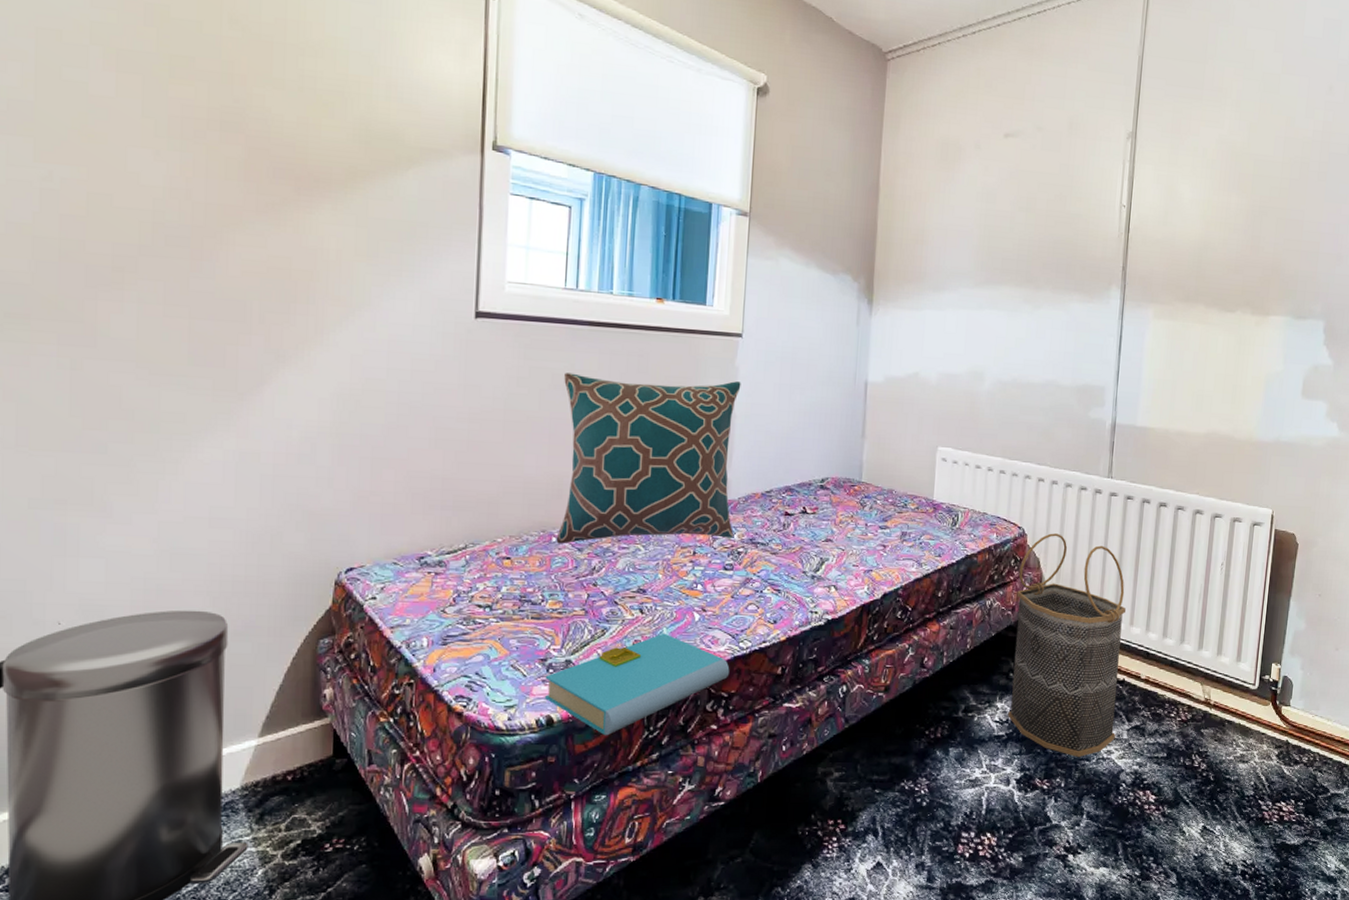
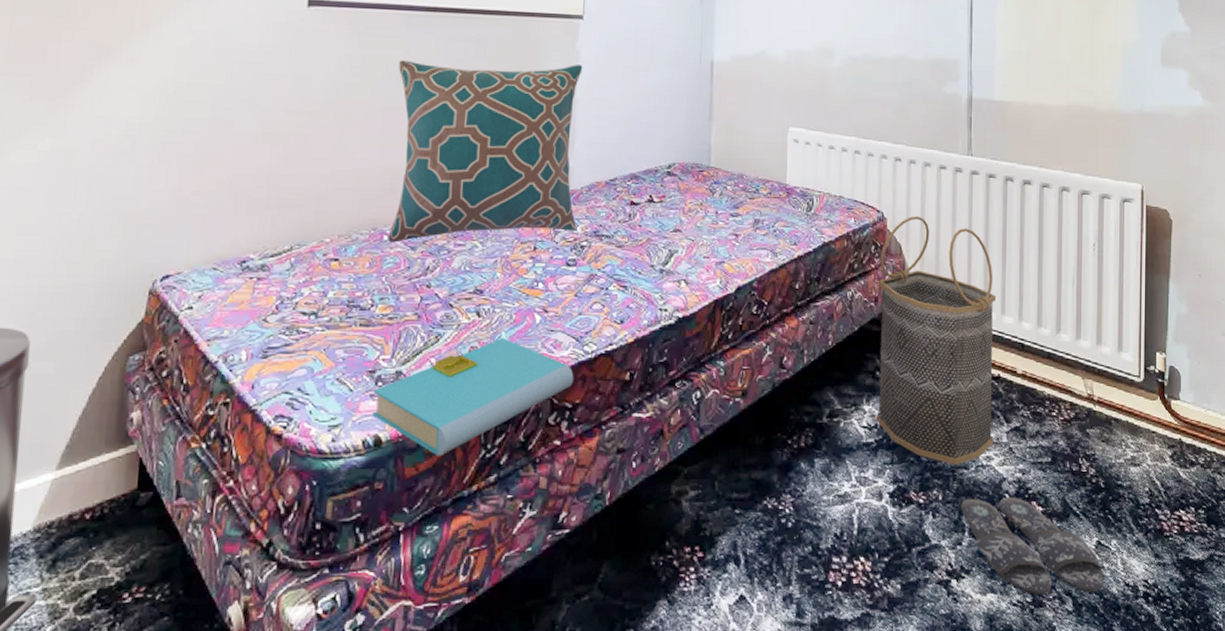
slippers: none [1081,786,1206,870] -> present [961,497,1104,595]

